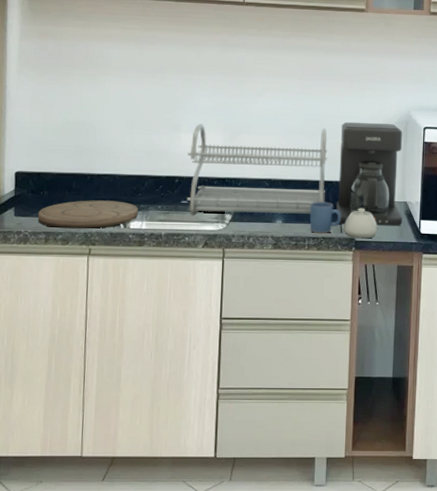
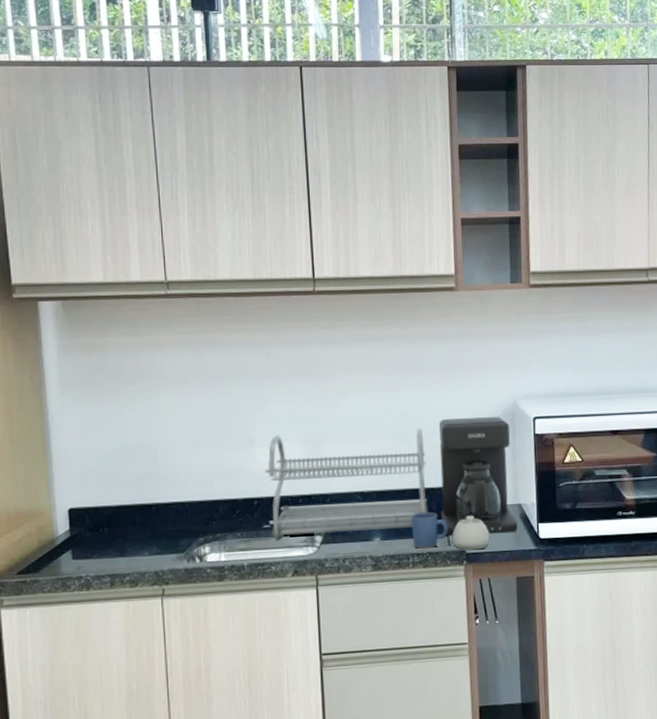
cutting board: present [37,200,138,229] -> none [99,532,215,569]

